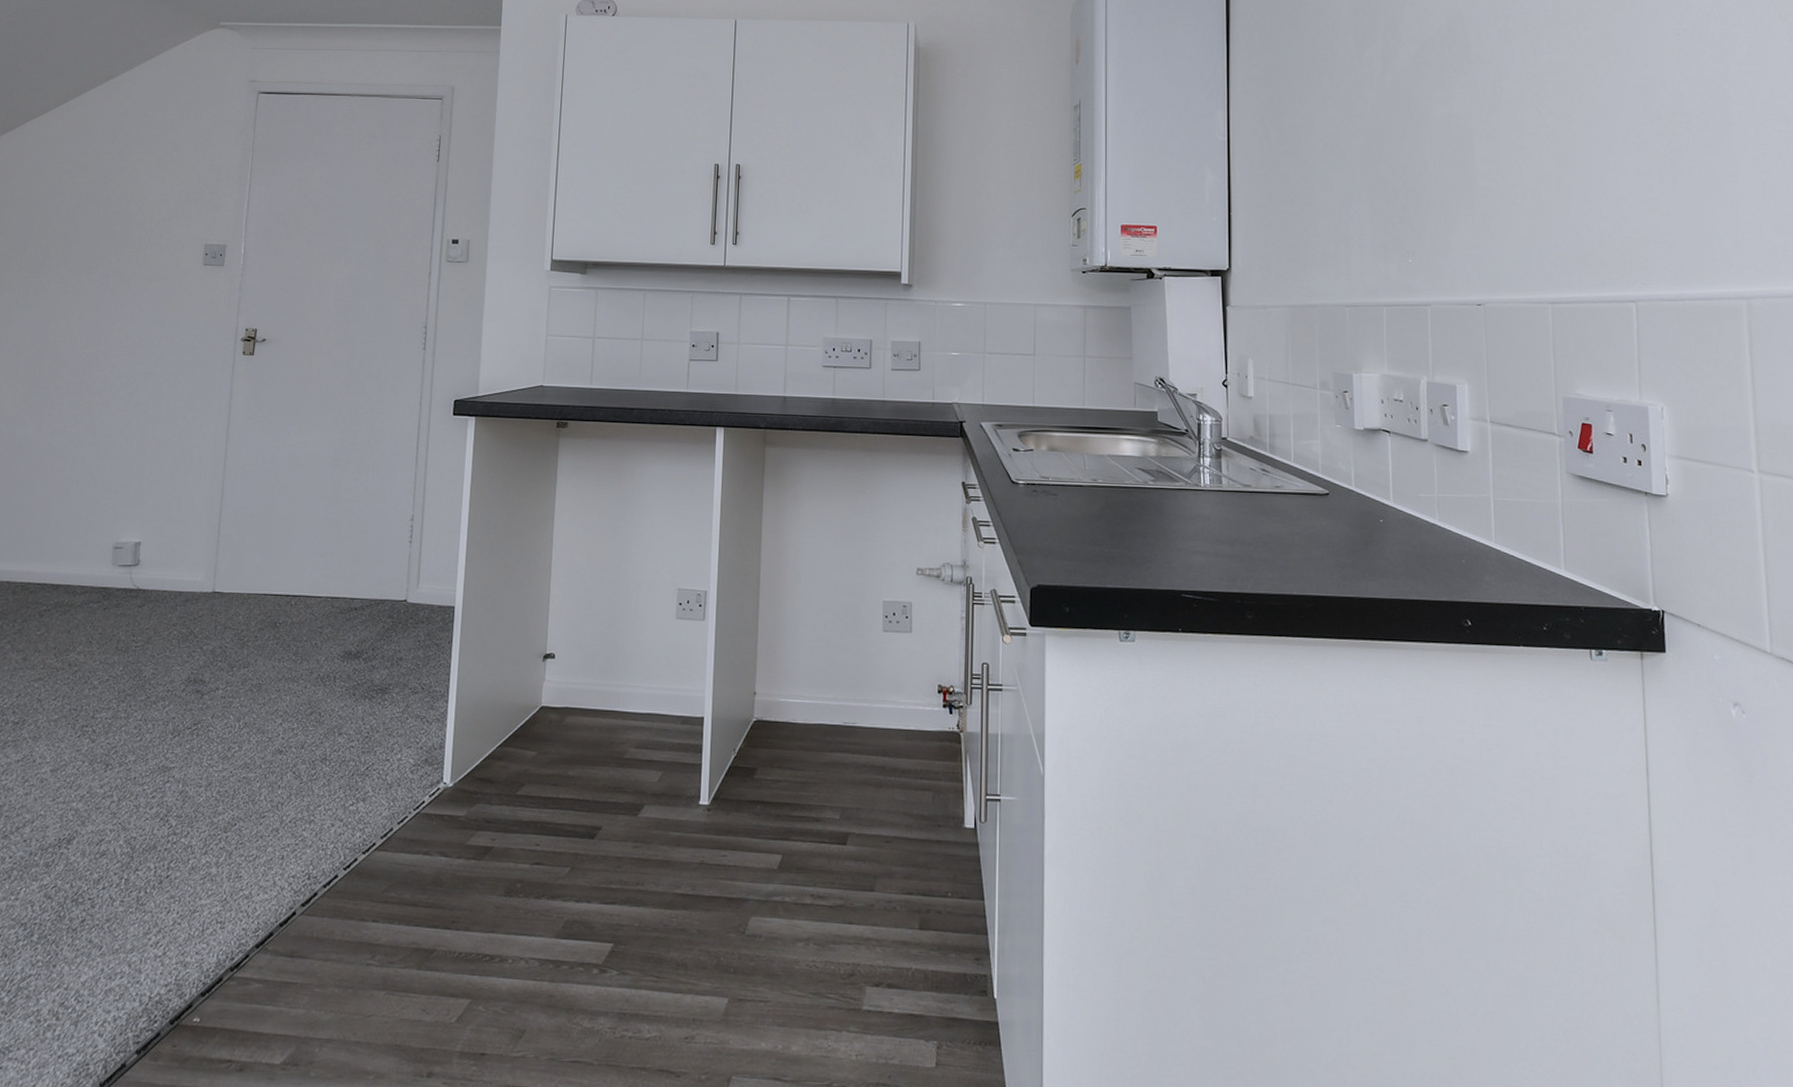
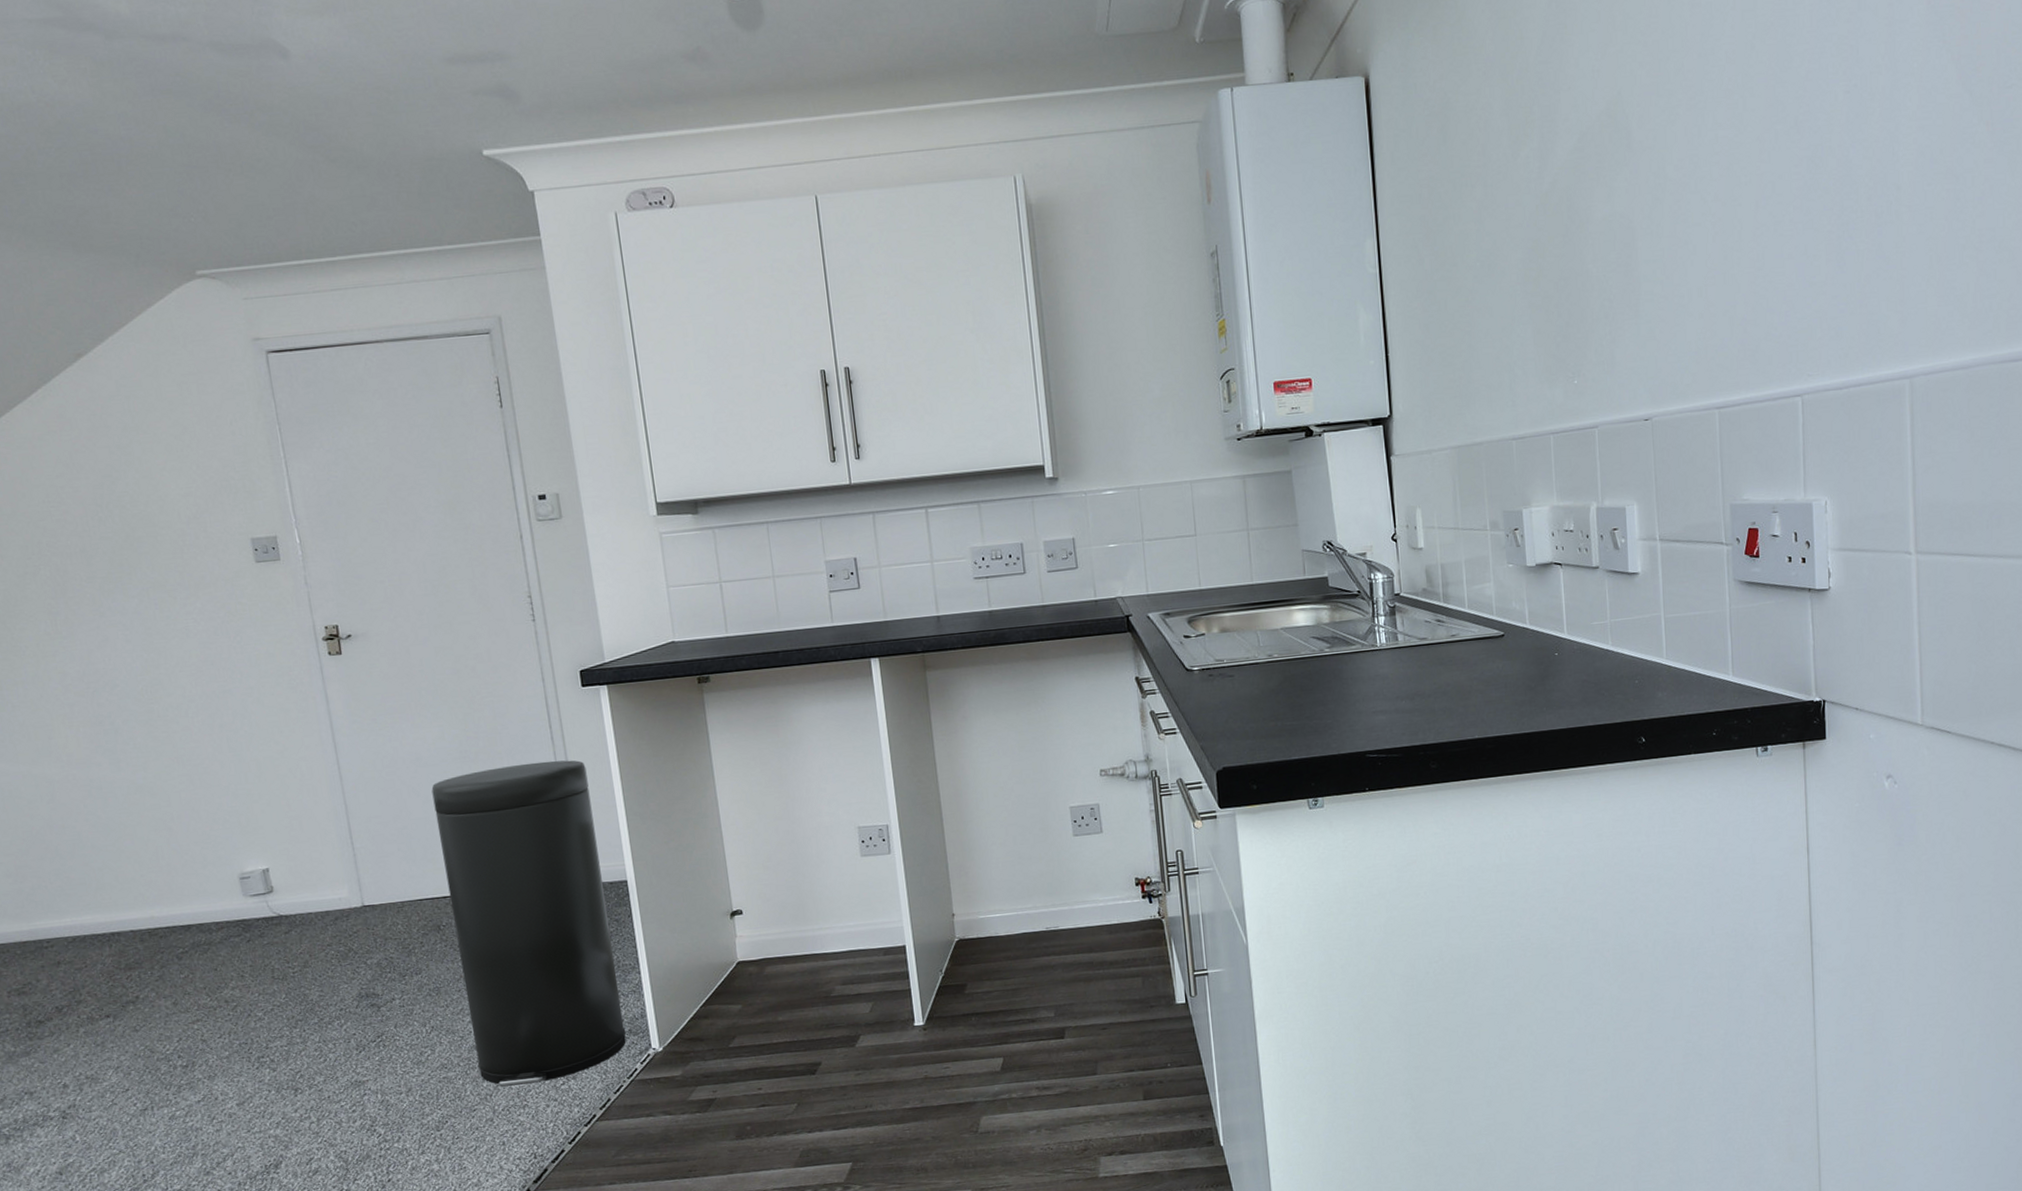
pedal bin: none [277,479,441,799] -> present [431,760,626,1087]

